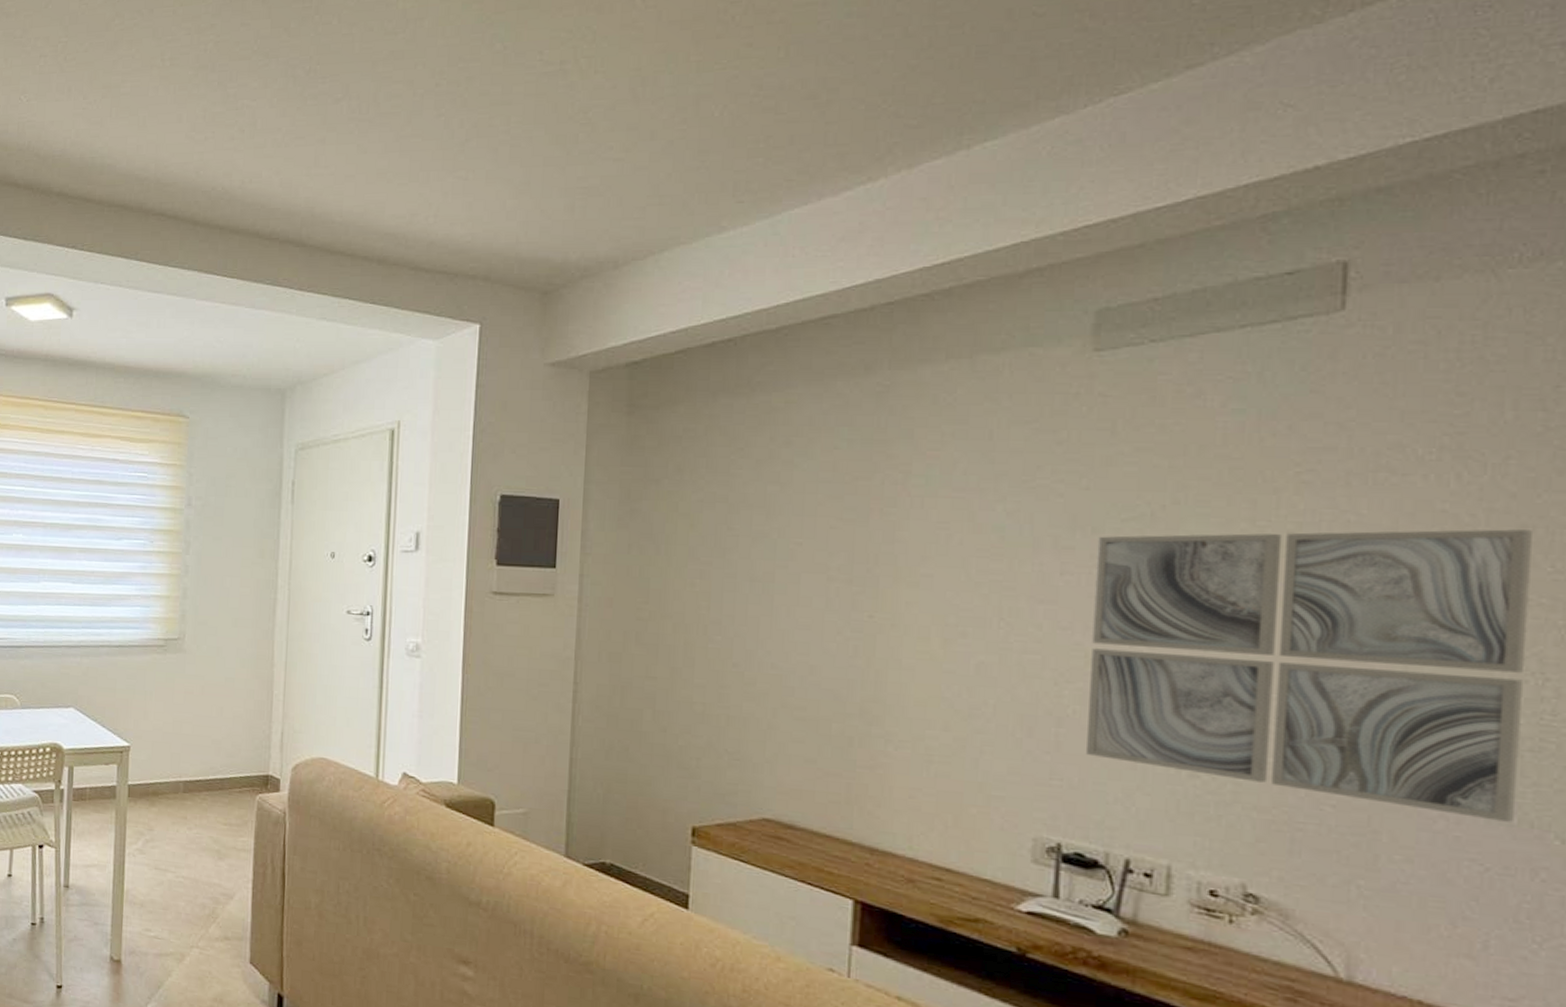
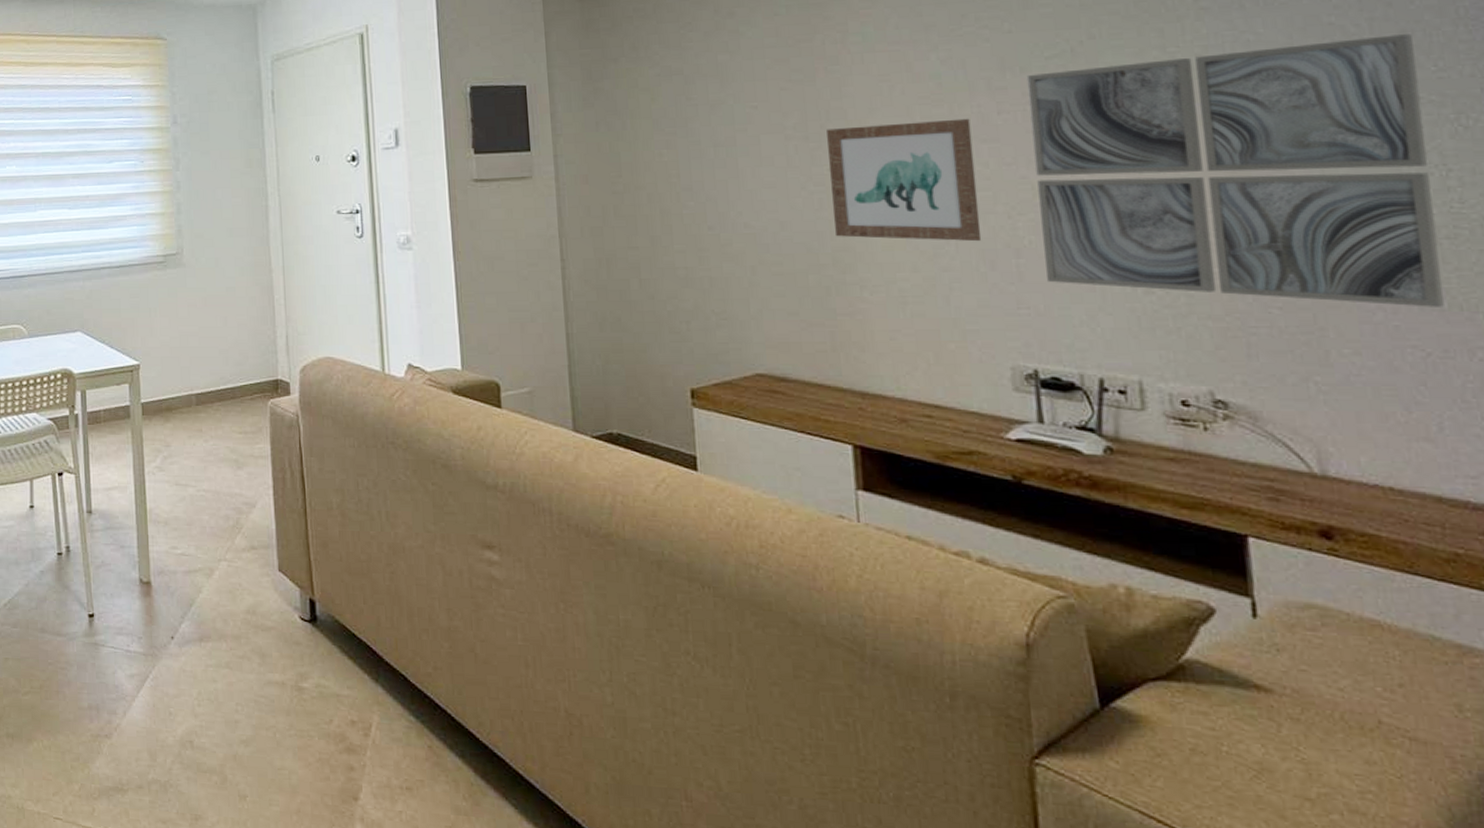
wall art: none [867,574,1029,706] -> present [827,118,982,242]

